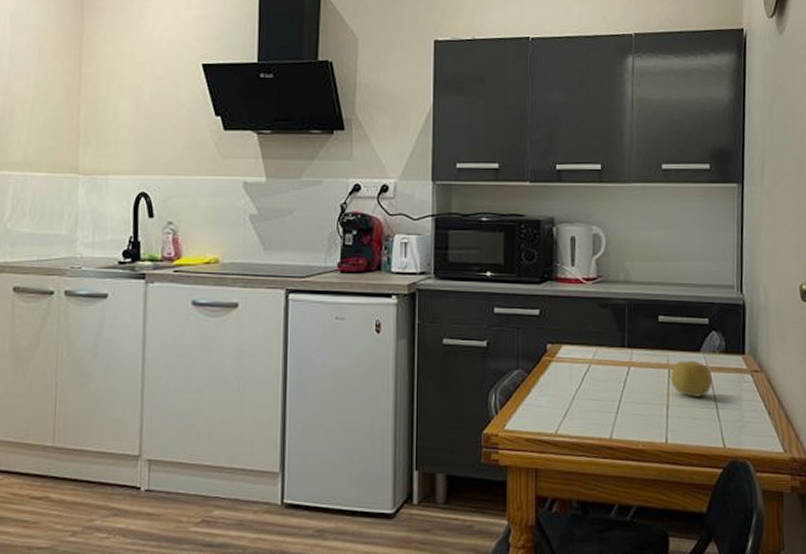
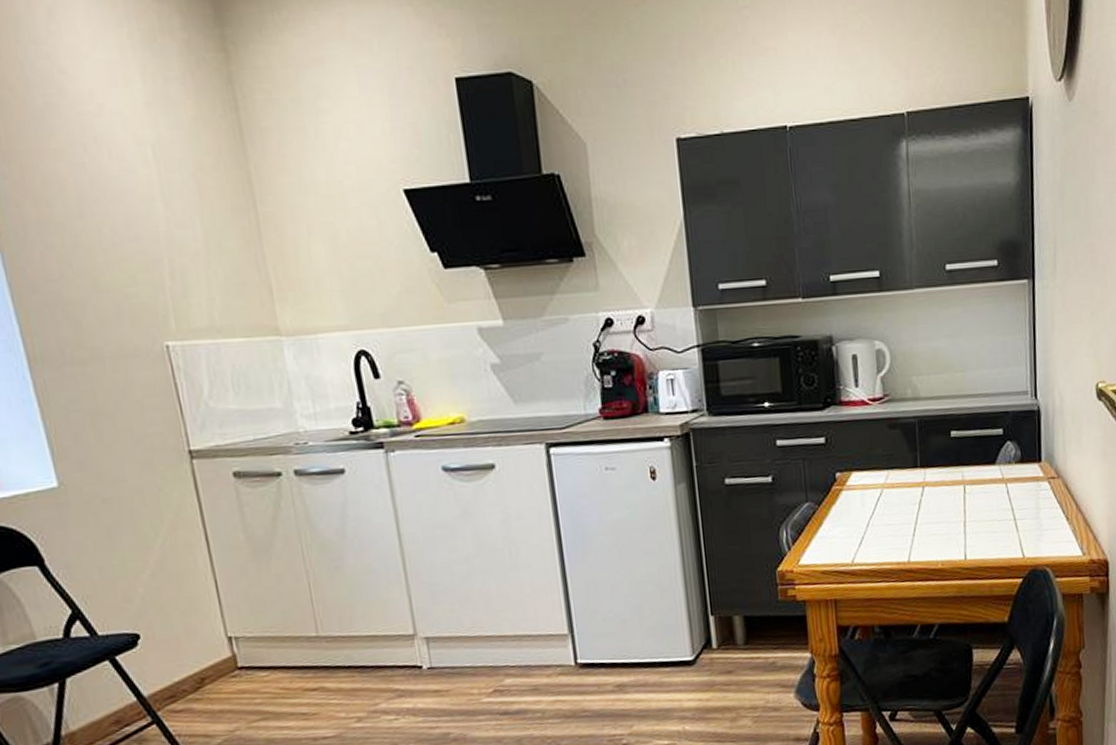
fruit: present [670,360,712,397] -> none [965,473,1009,511]

